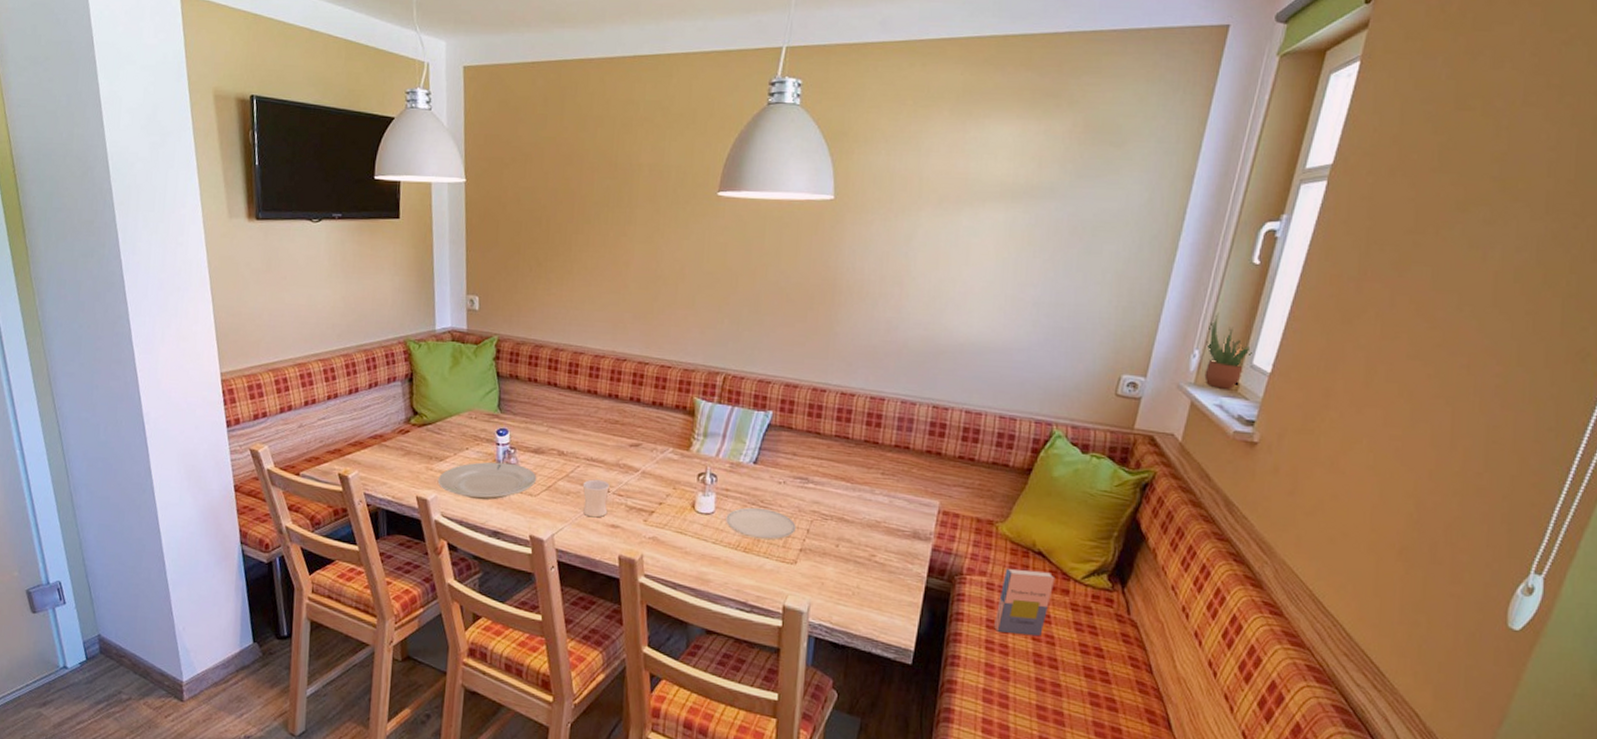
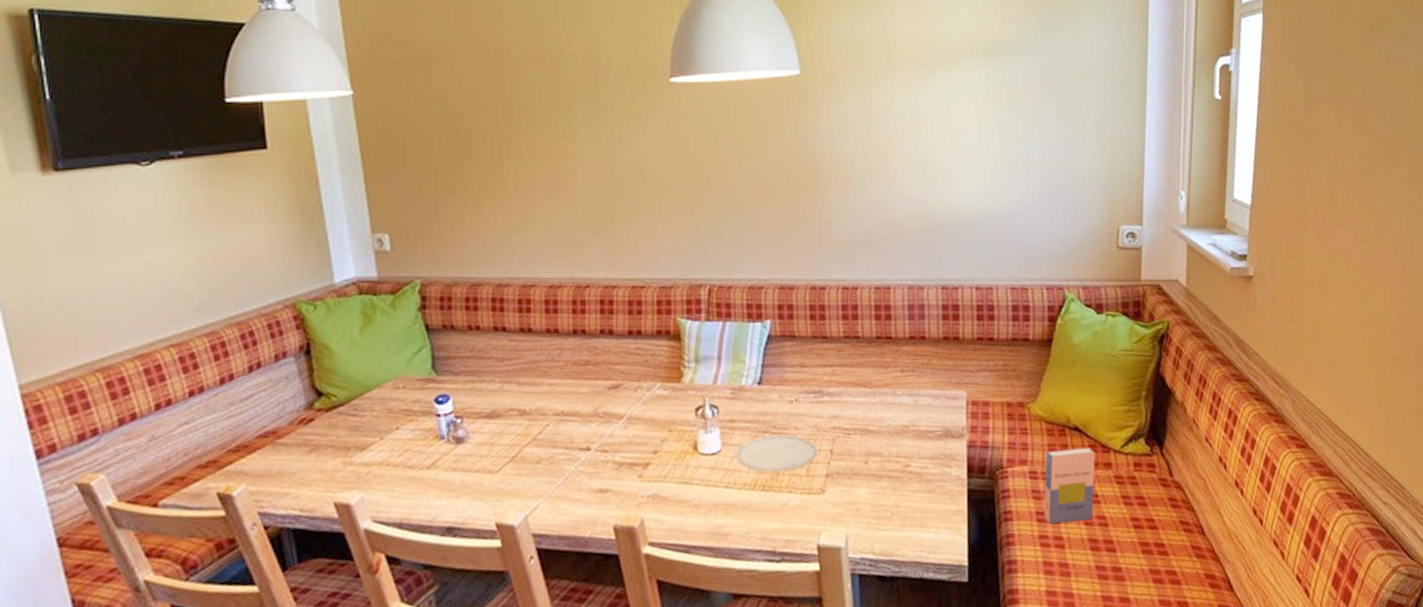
plate: present [437,461,537,500] -> none [361,436,496,492]
mug: present [582,479,610,518] -> none [555,436,592,486]
potted plant: present [1206,313,1252,389] -> none [1189,151,1231,227]

